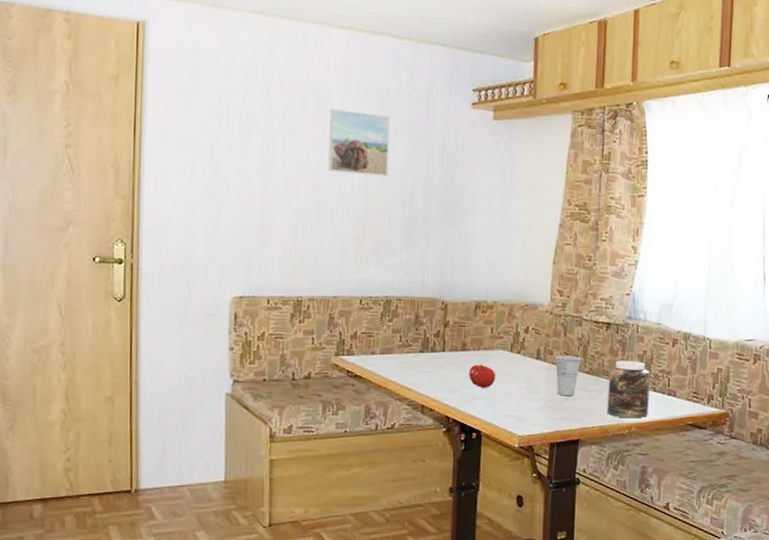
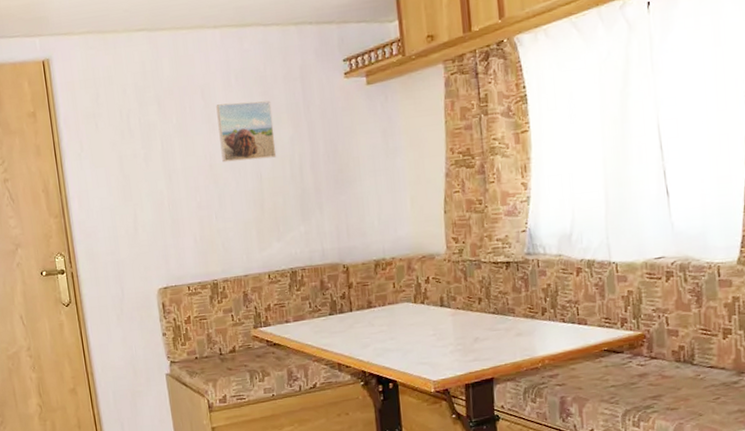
fruit: present [469,364,496,388] -> none [377,318,404,341]
cup: present [554,355,581,396] -> none [458,298,485,338]
jar: present [607,361,650,419] -> none [514,295,560,352]

